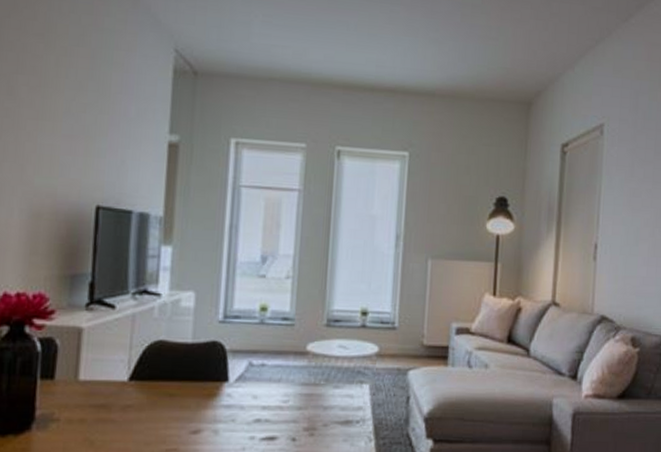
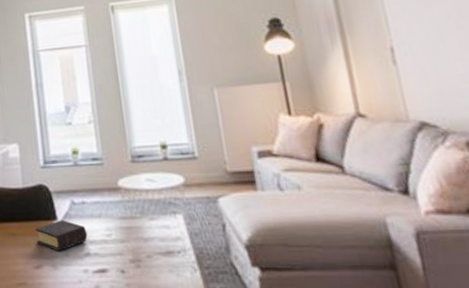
book: none [198,382,262,416] -> present [35,220,88,252]

